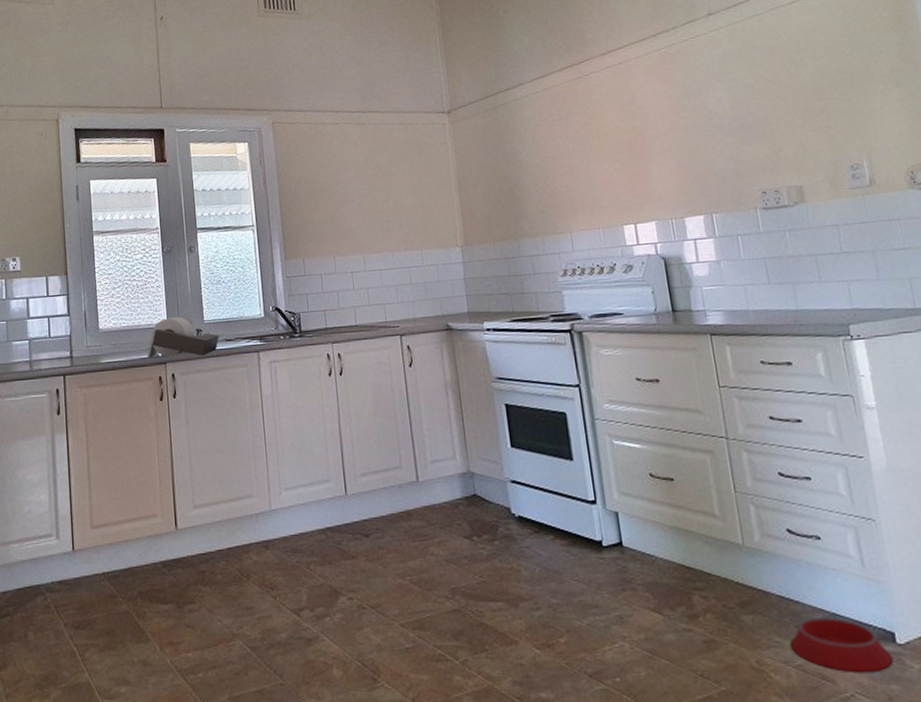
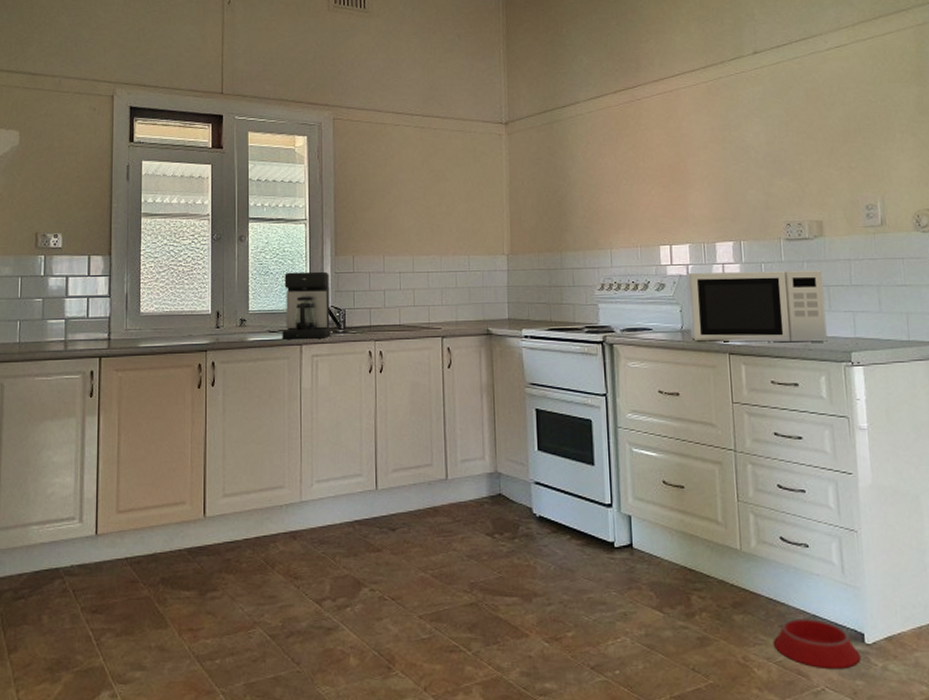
paper towel holder: present [146,317,219,359] -> none [187,305,262,346]
coffee maker: none [236,276,288,348] -> present [282,271,331,341]
microwave: none [655,239,821,325] -> present [686,270,828,343]

